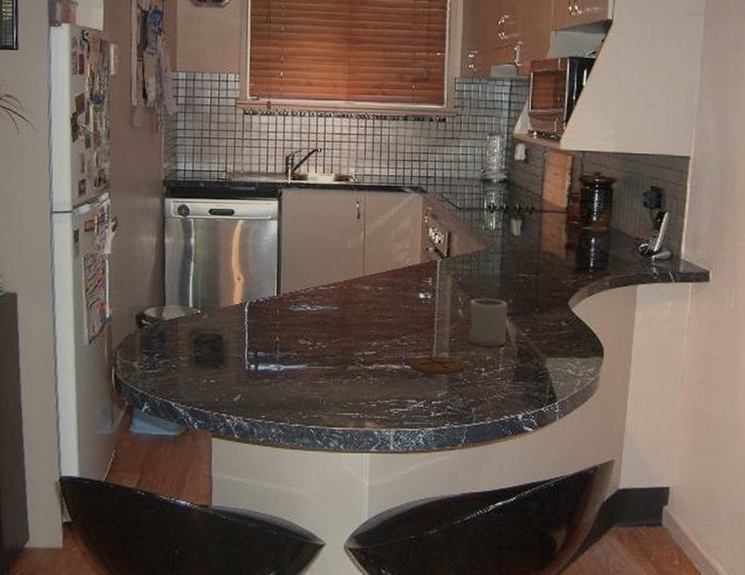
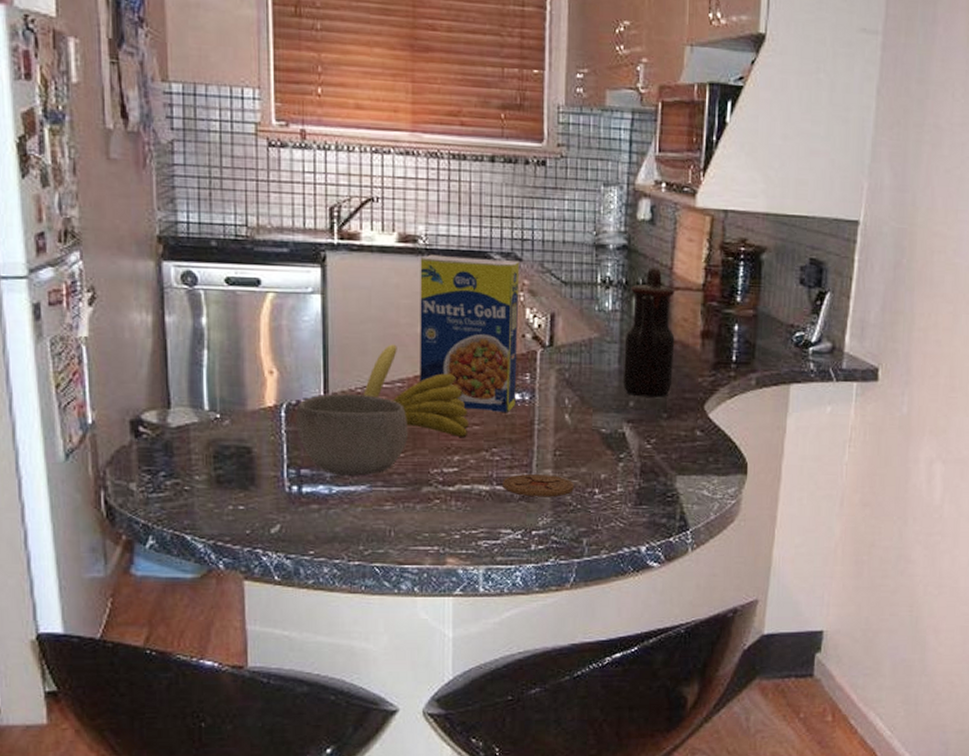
bowl: none [255,295,339,357] -> present [296,394,409,476]
banana: none [306,257,384,327] -> present [363,344,469,437]
legume: none [348,189,425,308] -> present [420,254,520,412]
cup: present [468,298,508,346] -> none [577,400,628,461]
teapot: none [503,196,545,296] -> present [622,267,675,397]

